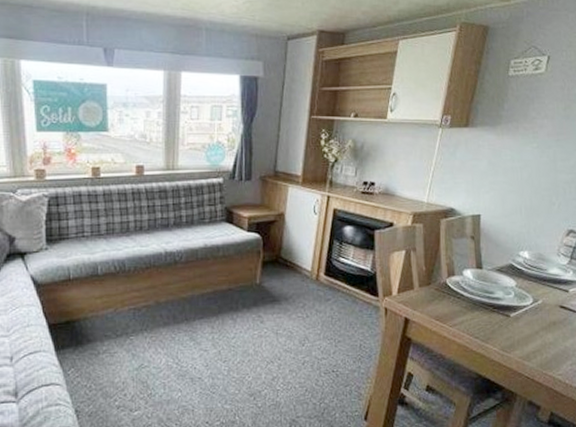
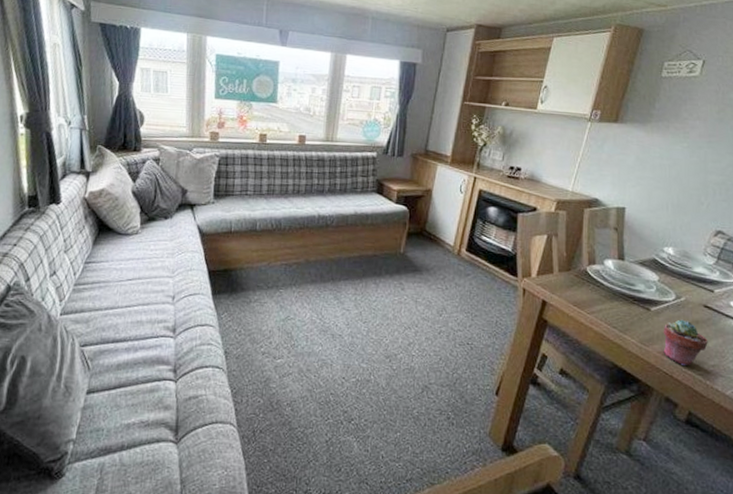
potted succulent: none [523,322,566,369] -> present [663,319,708,367]

